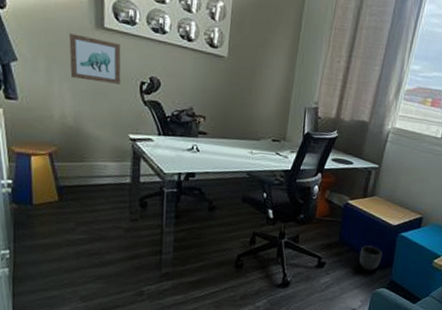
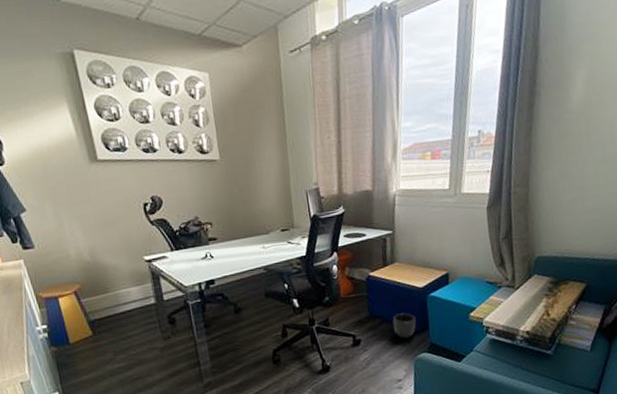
wall art: present [69,33,121,84] -> none [68,171,125,215]

